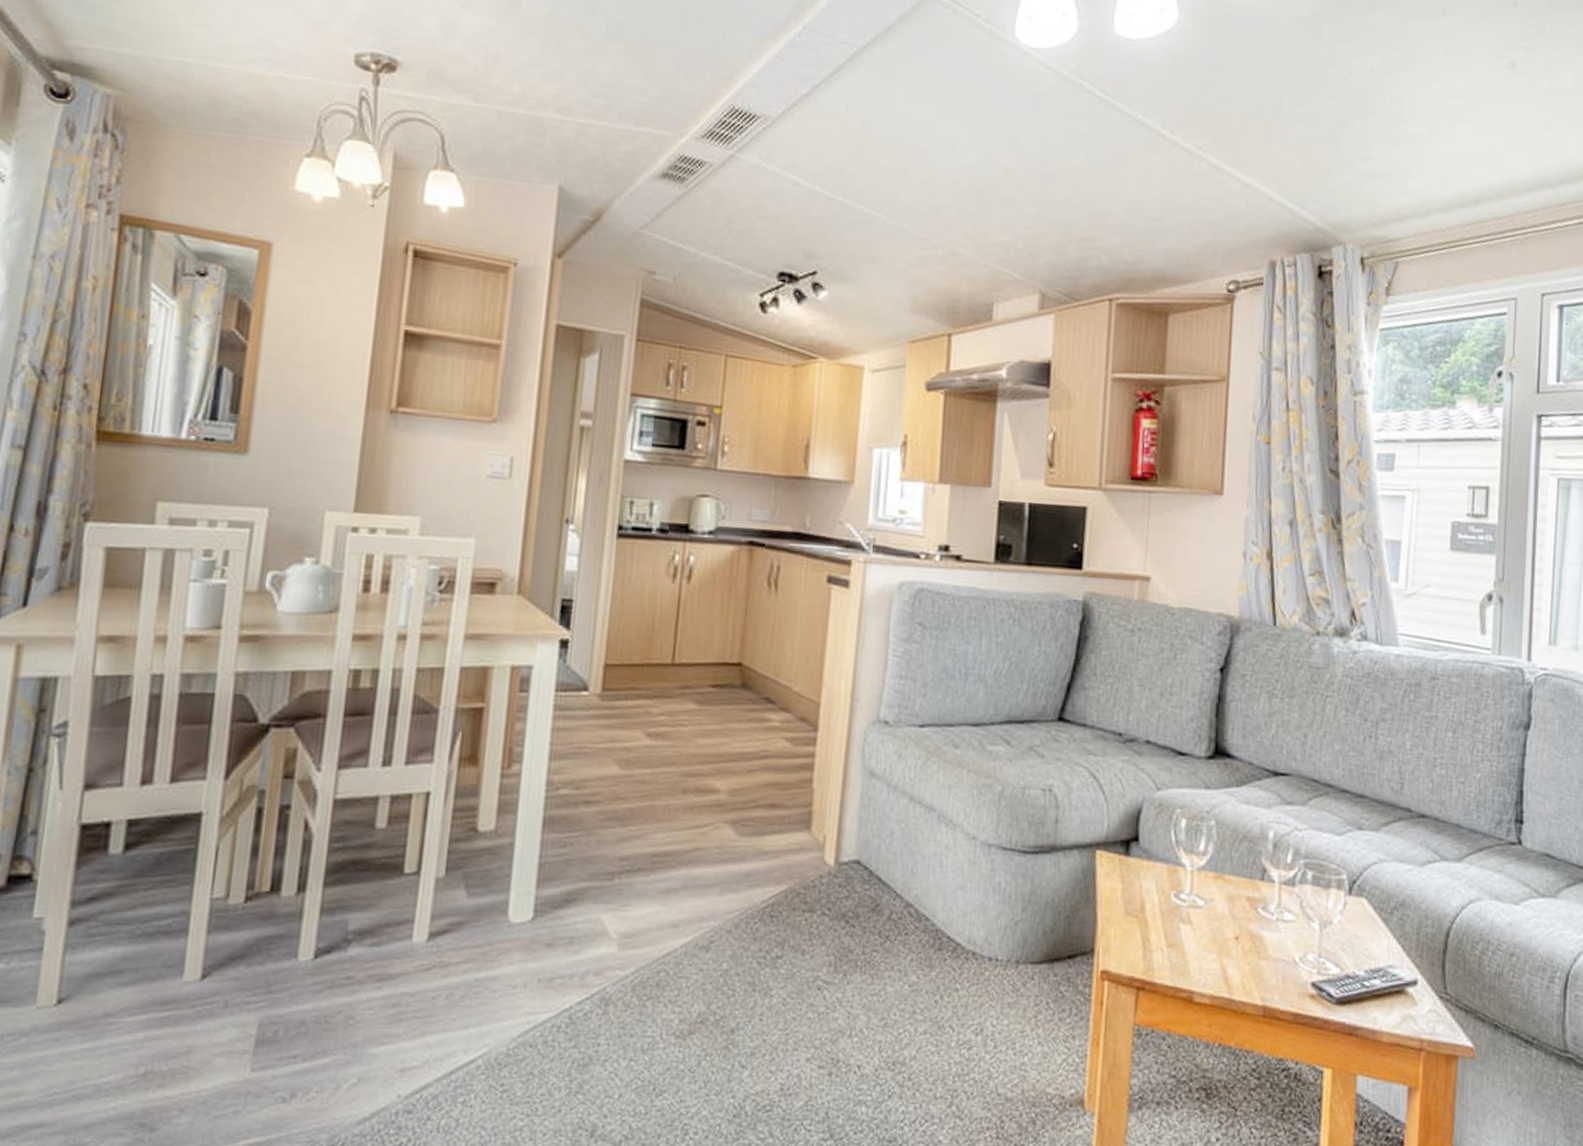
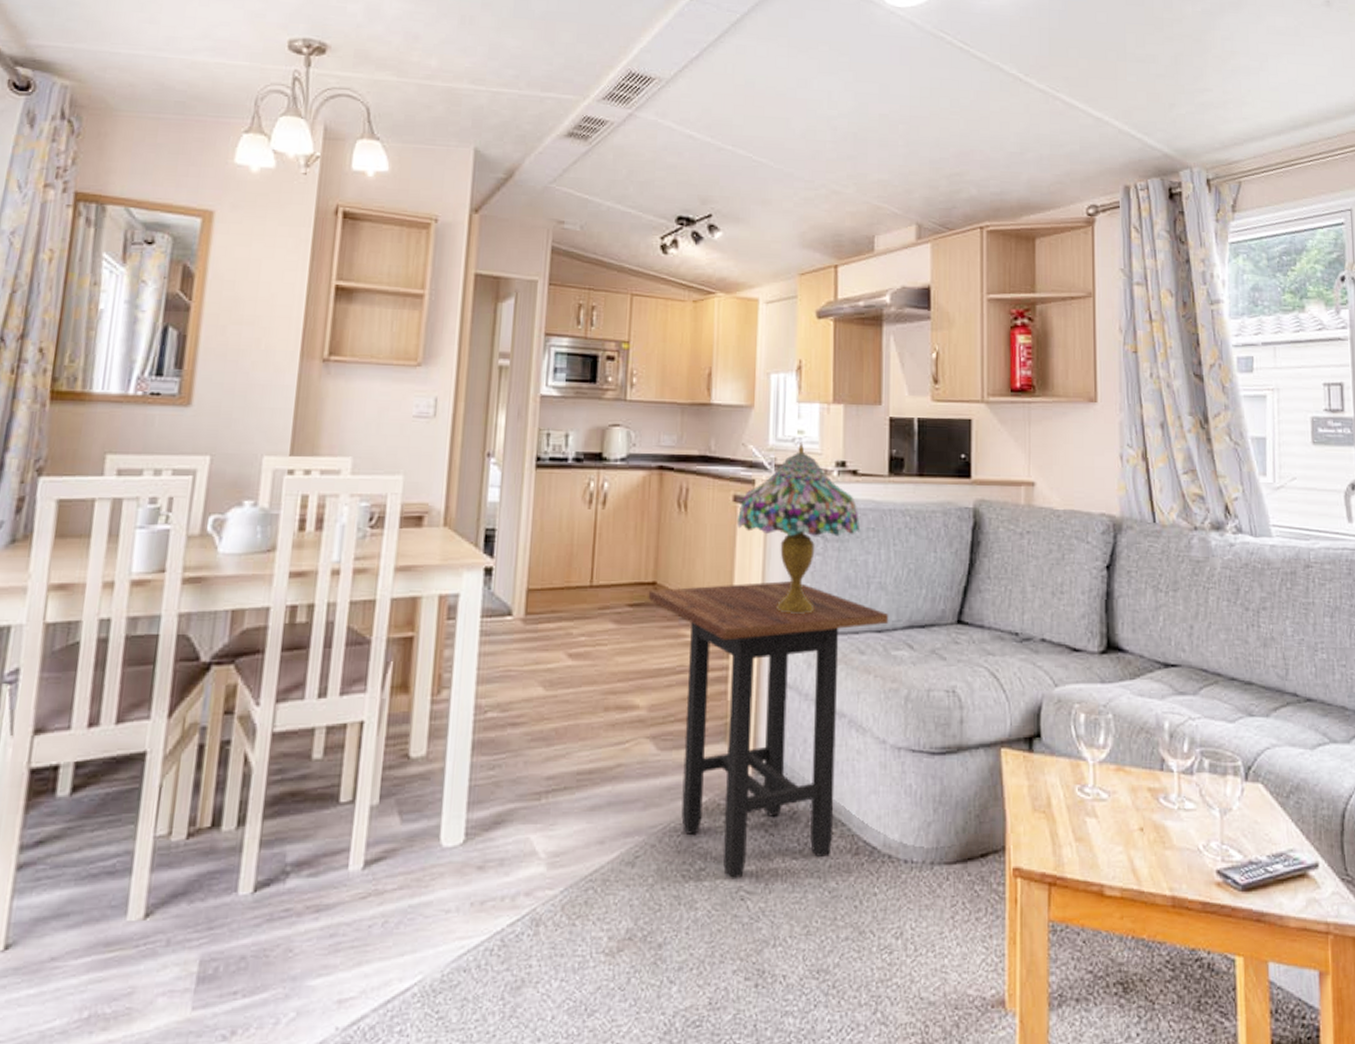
side table: none [732,668,987,969] -> present [648,581,889,880]
table lamp: none [829,522,962,703] -> present [736,441,861,614]

